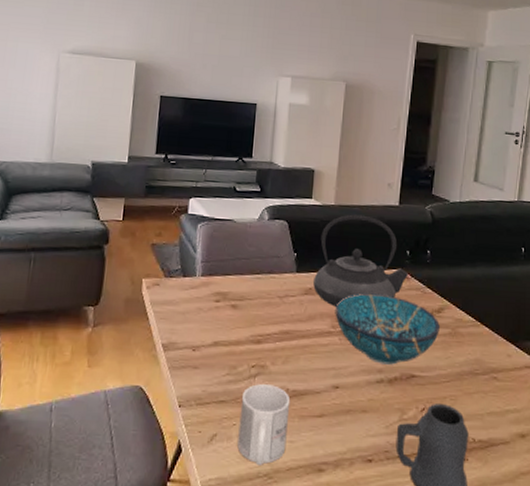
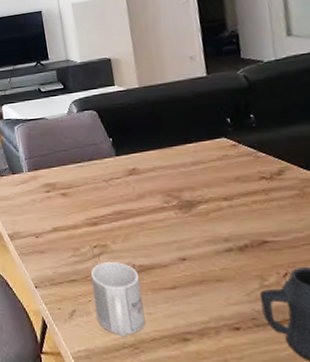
teapot: present [313,214,408,307] -> none [131,91,235,183]
decorative bowl: present [335,293,441,365] -> none [163,165,286,233]

